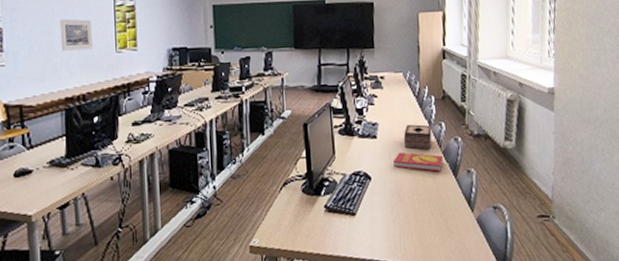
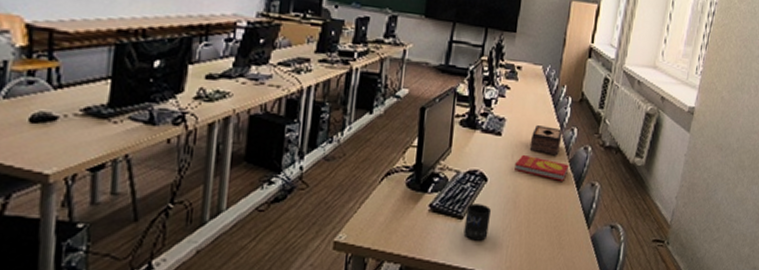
mug: none [357,200,380,233] -> present [463,203,492,241]

